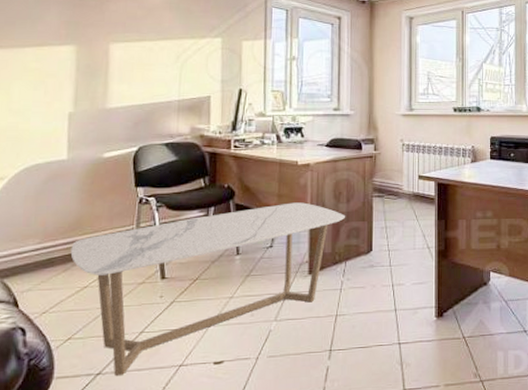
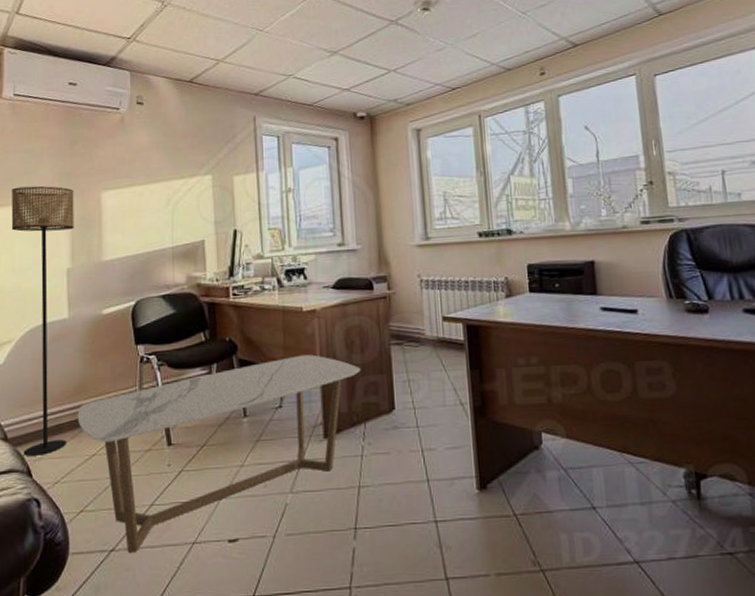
floor lamp: none [10,31,81,287] -> present [11,186,74,456]

